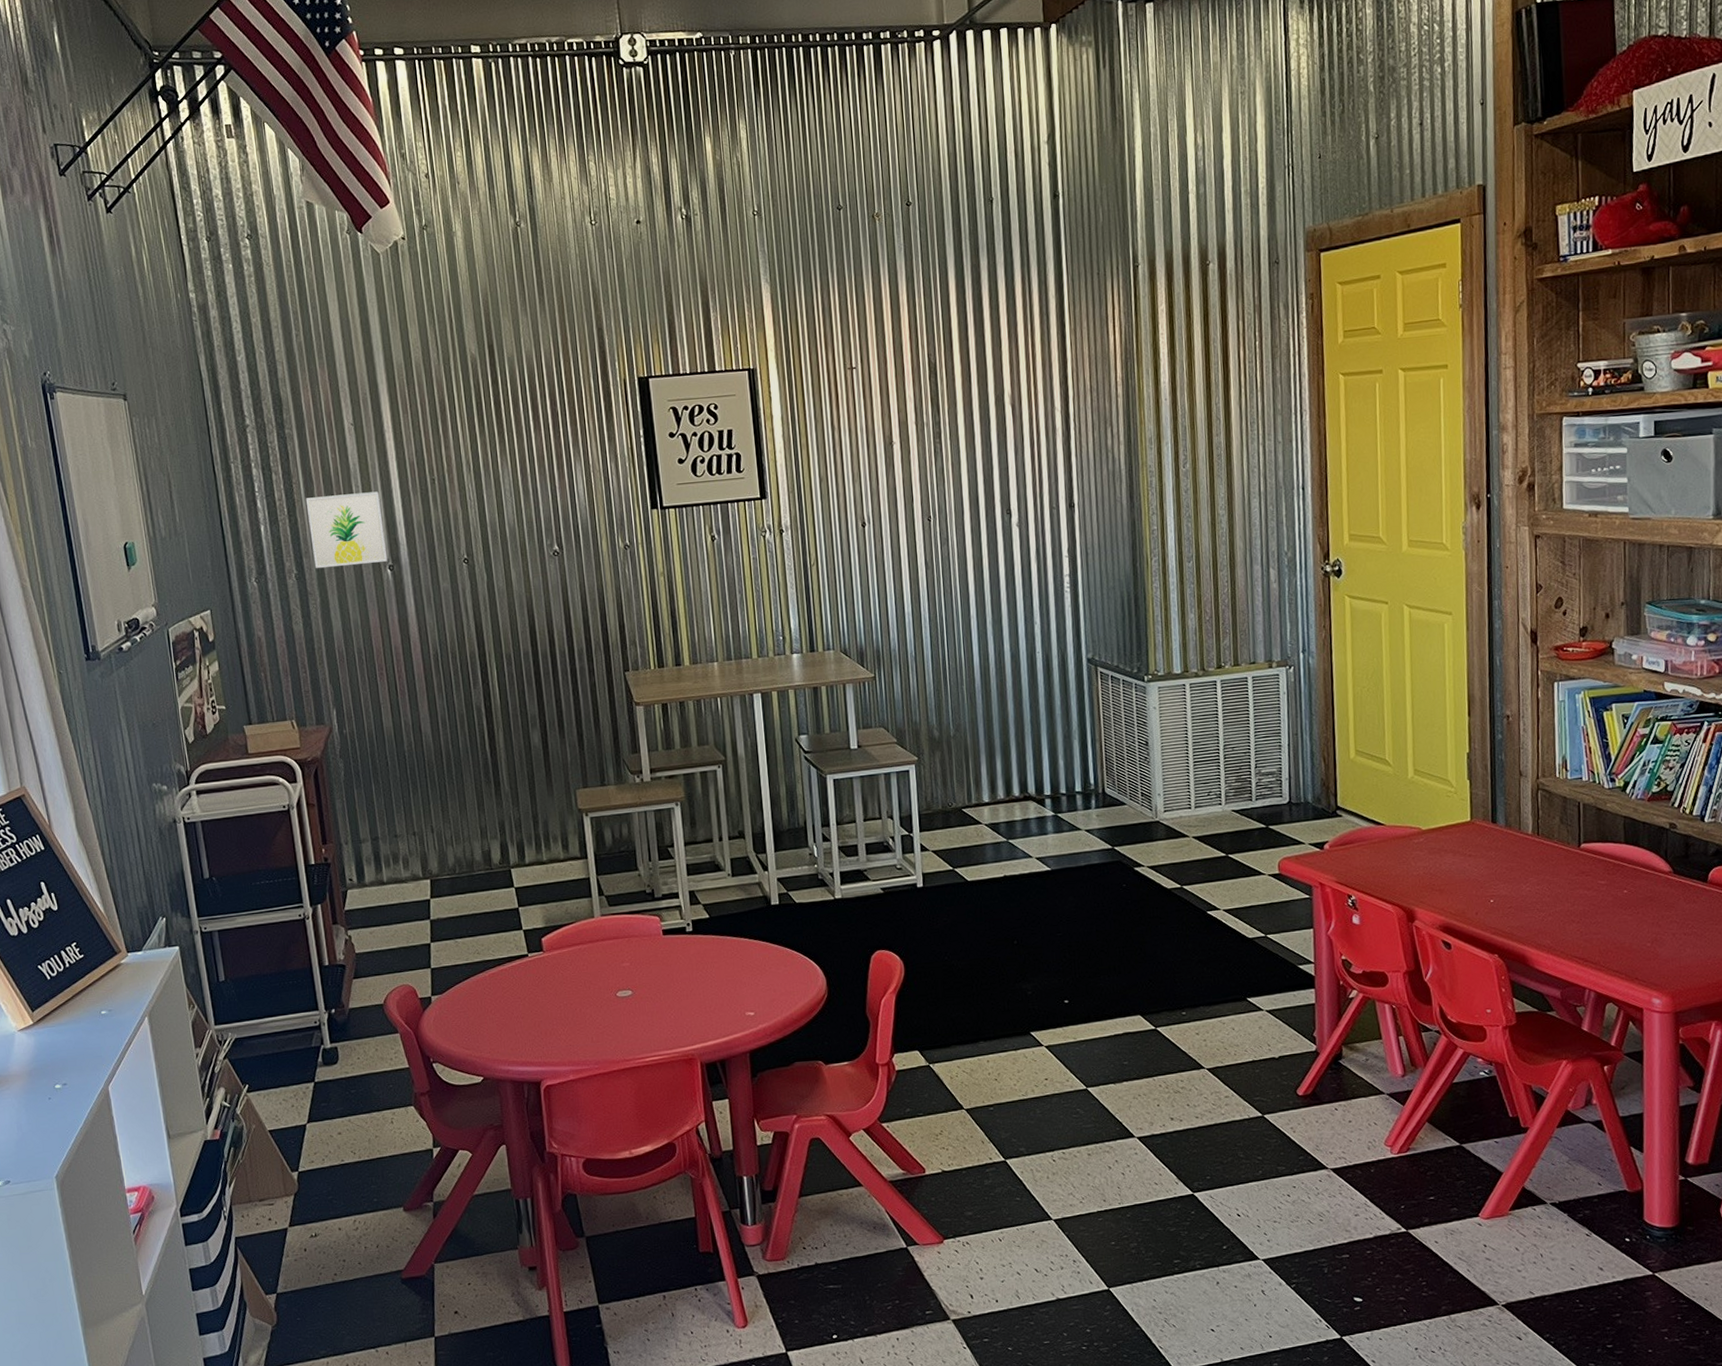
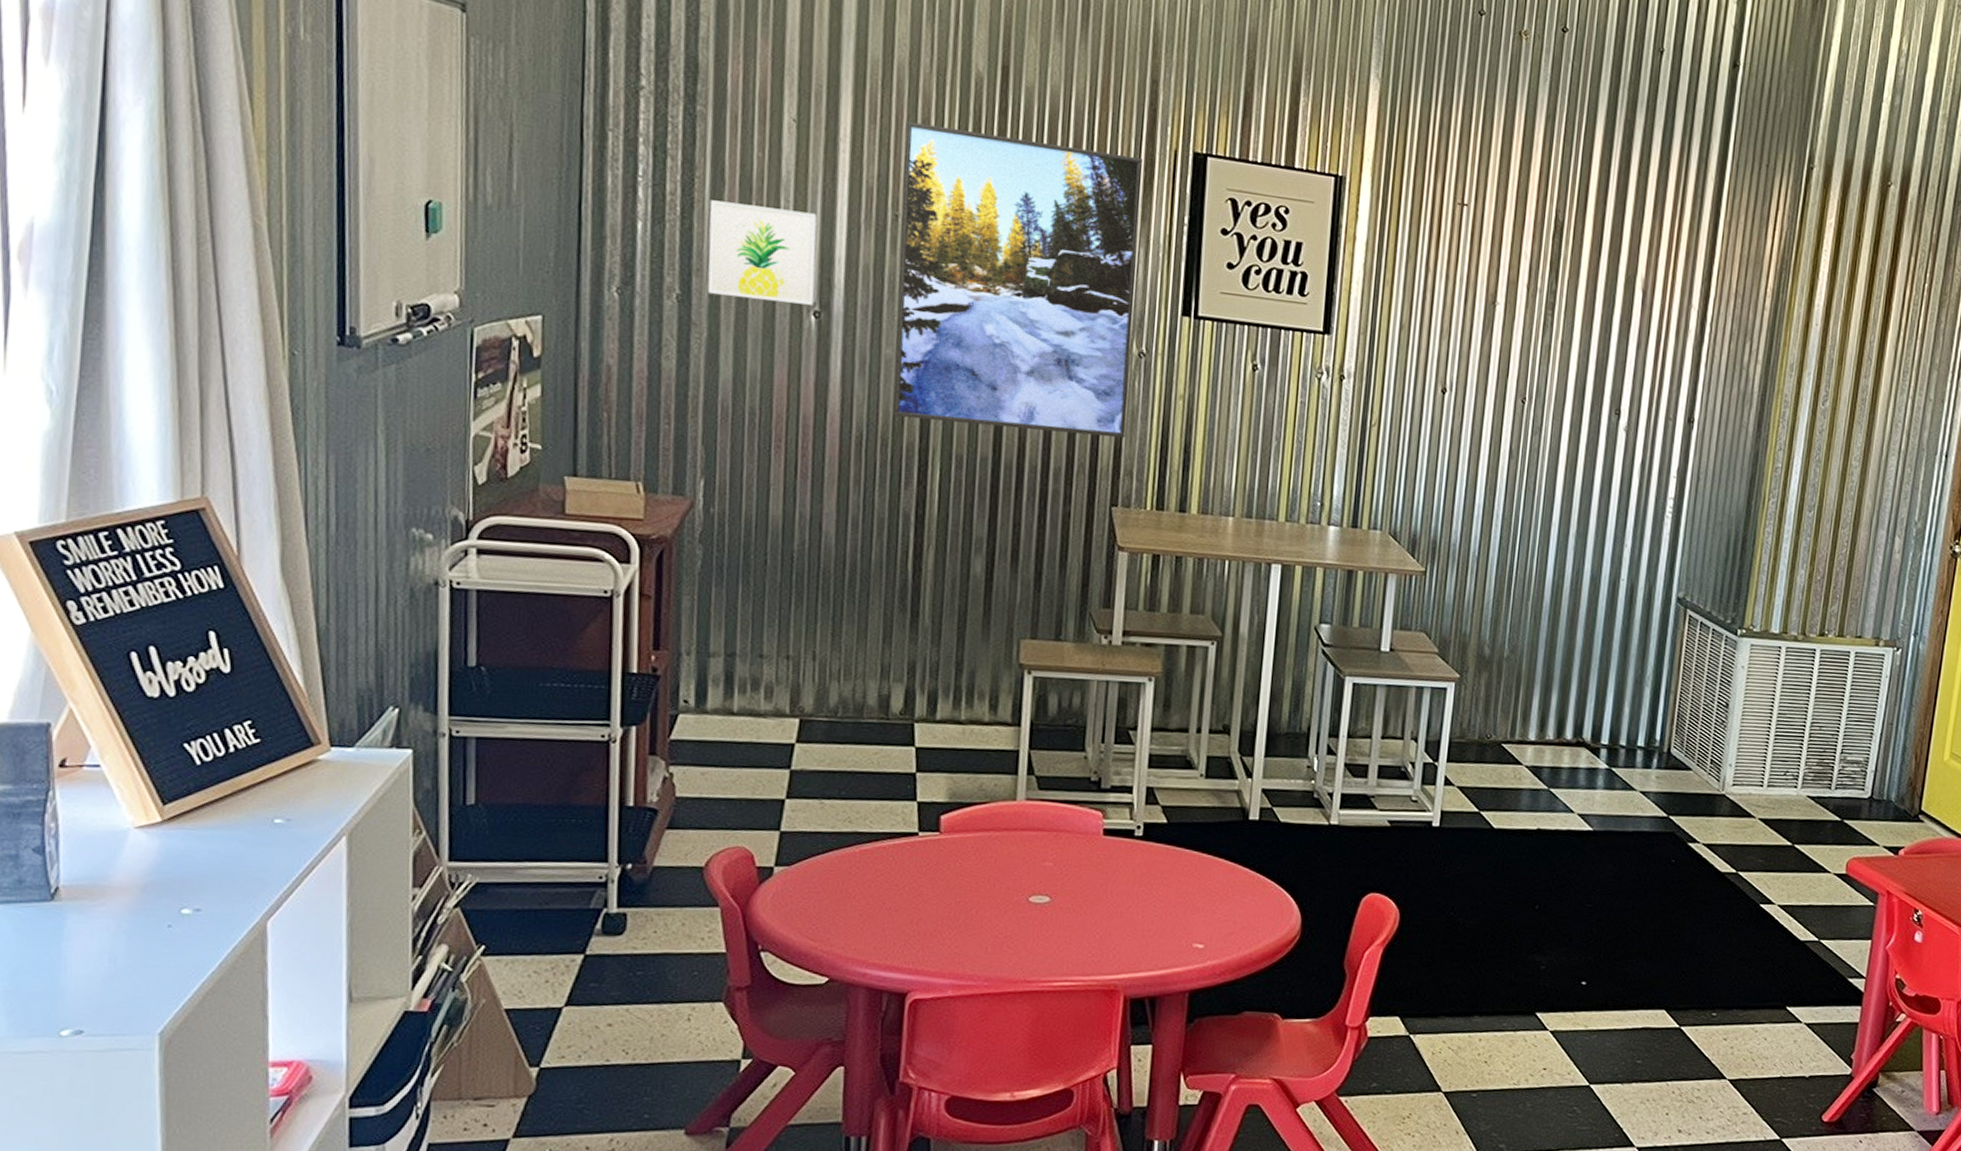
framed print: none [428,391,625,634] -> present [893,121,1144,439]

